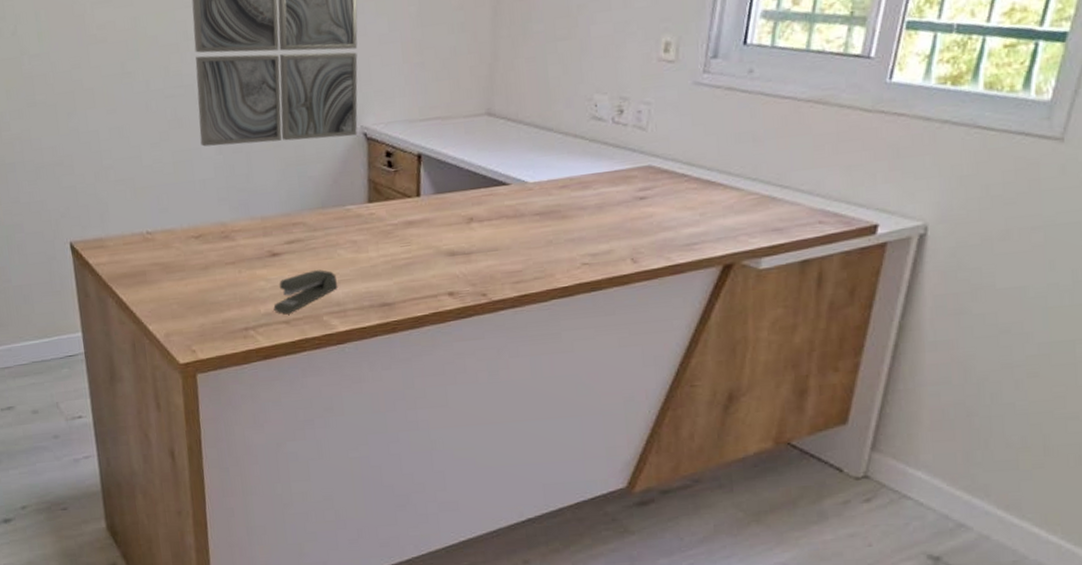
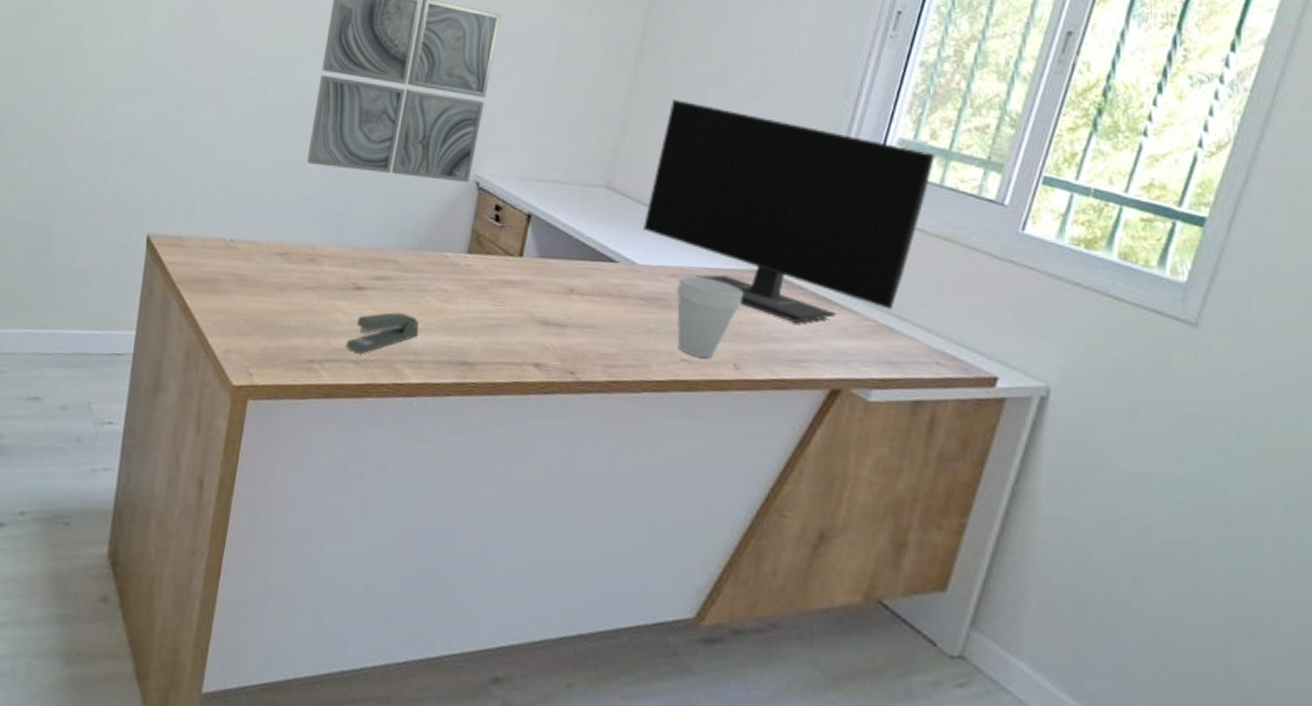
monitor: none [528,13,800,210] -> present [643,98,935,324]
cup: none [568,183,632,259] -> present [676,275,744,359]

